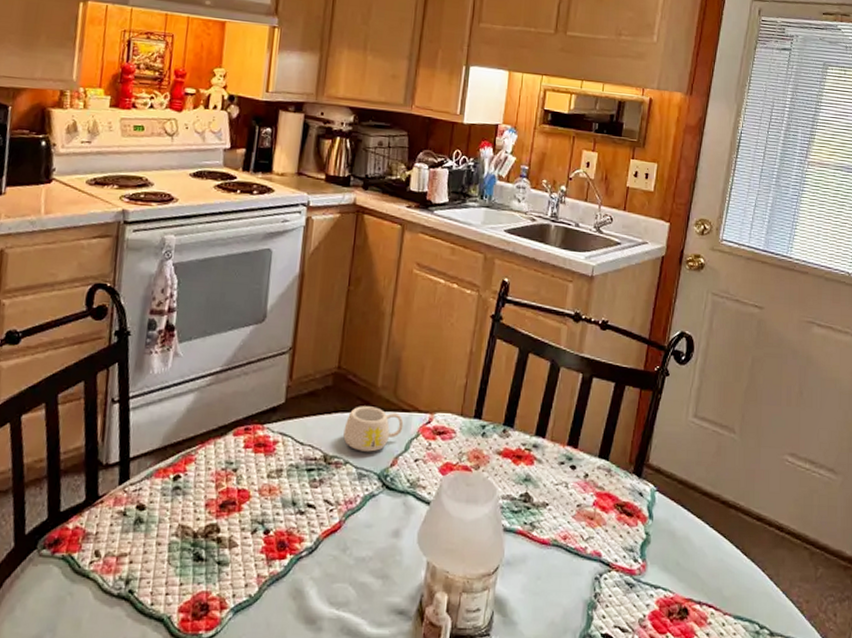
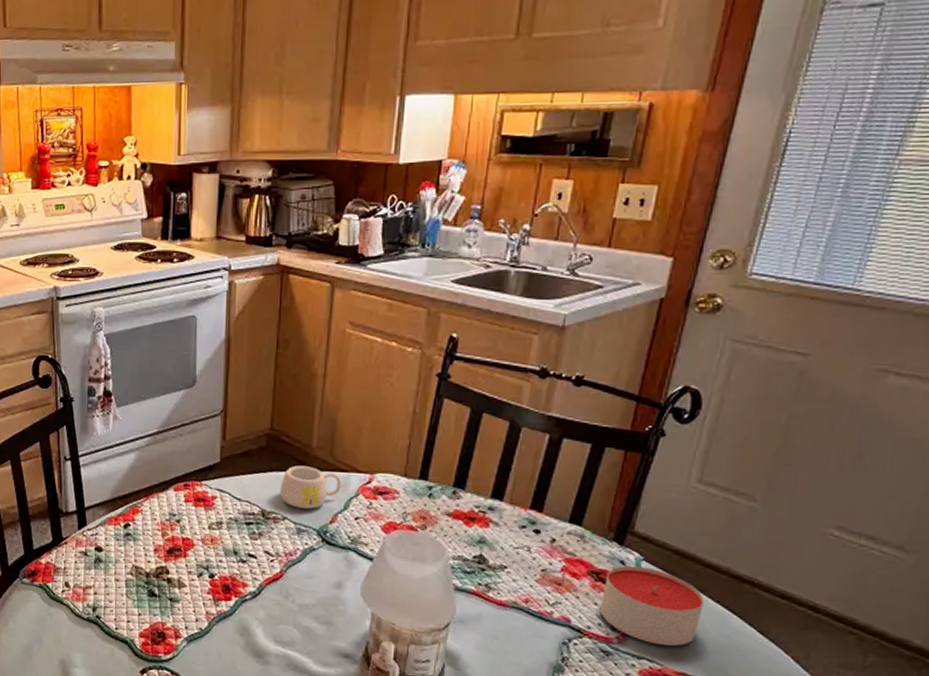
candle: none [624,497,704,573] -> present [599,565,705,646]

